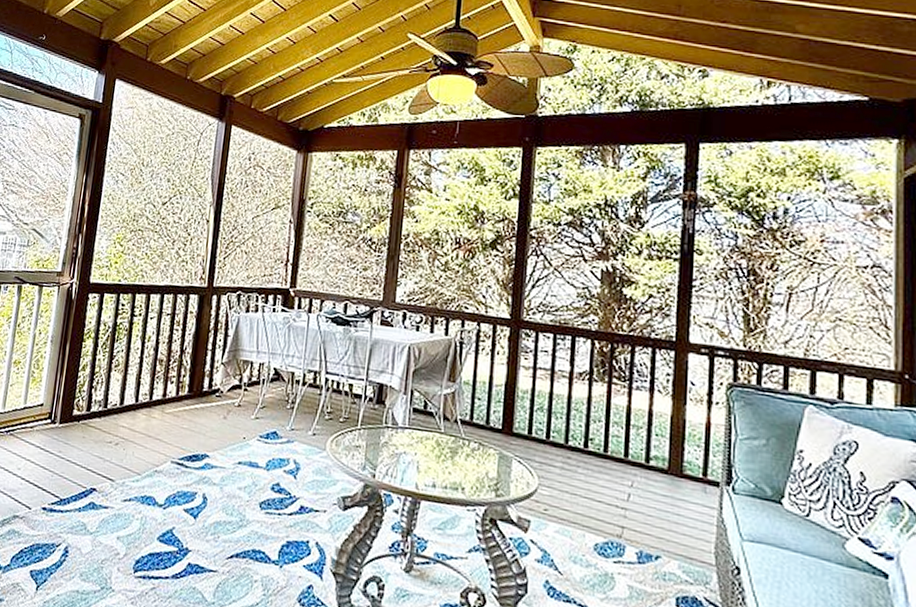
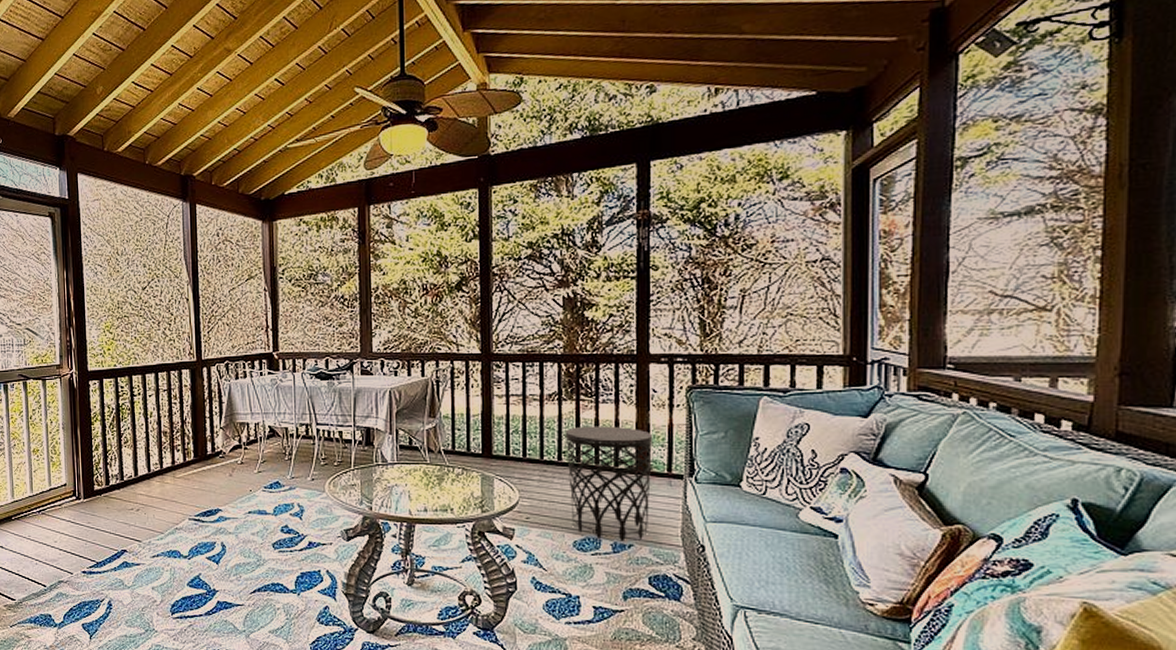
side table: none [593,412,687,552] -> present [565,426,652,542]

